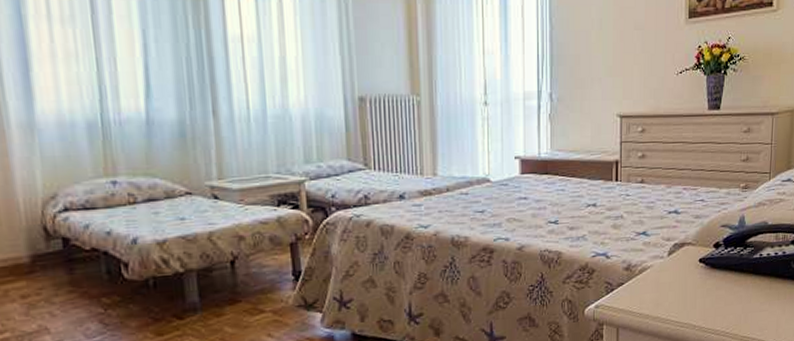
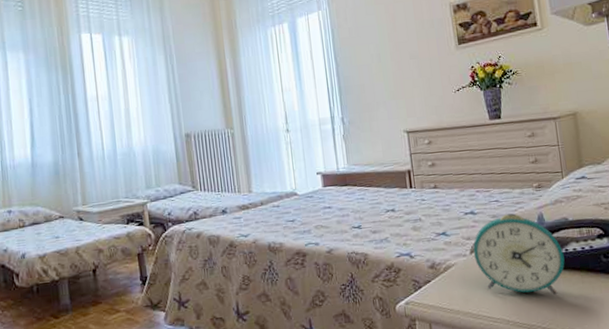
alarm clock: none [671,214,758,301] -> present [473,213,565,295]

